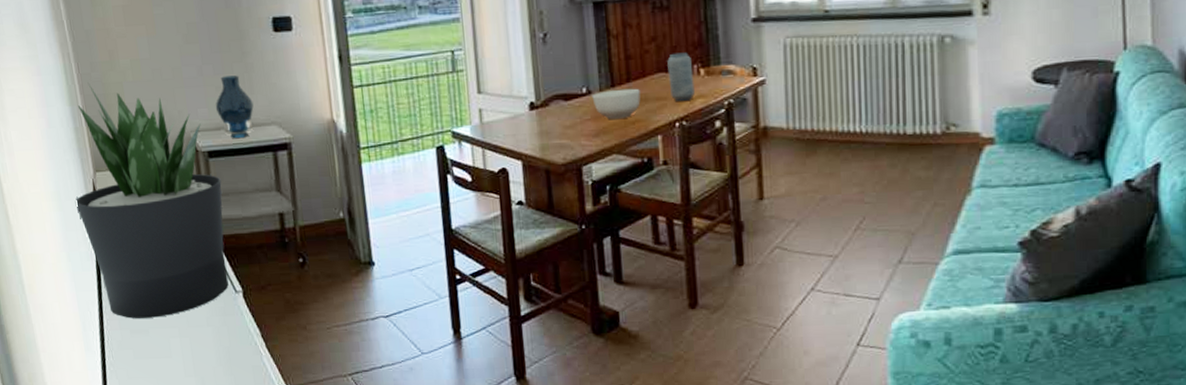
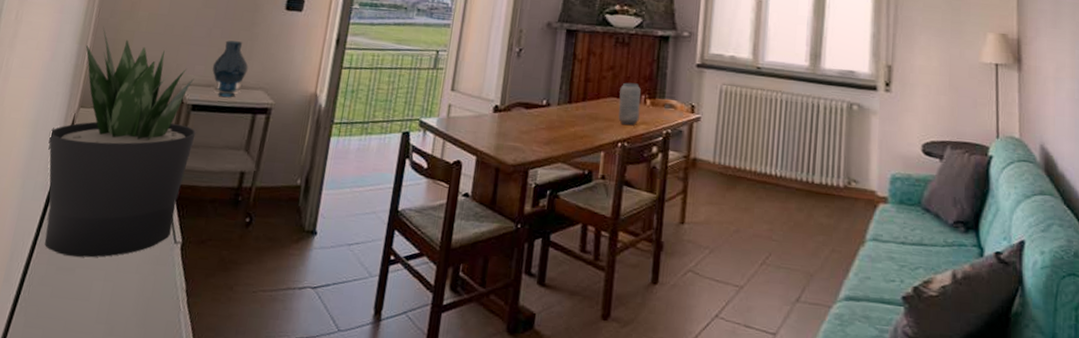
bowl: present [592,88,641,120] -> none [550,105,594,133]

